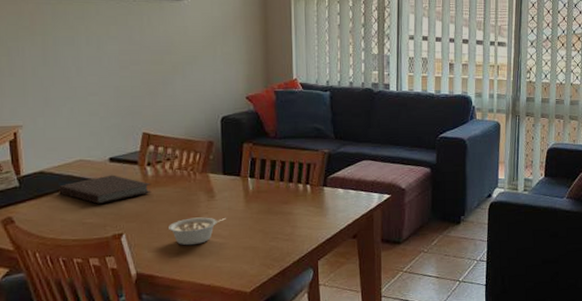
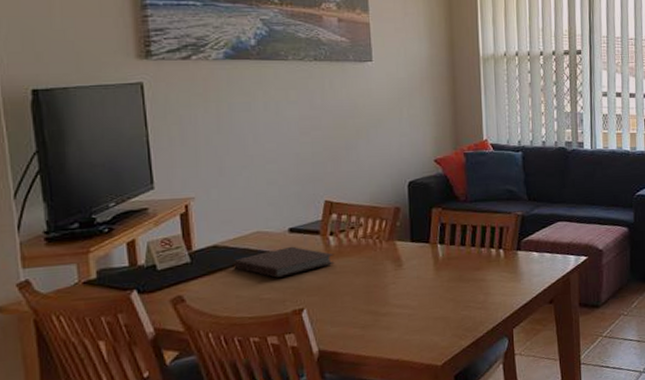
legume: present [167,217,226,246] -> none [352,287,415,319]

